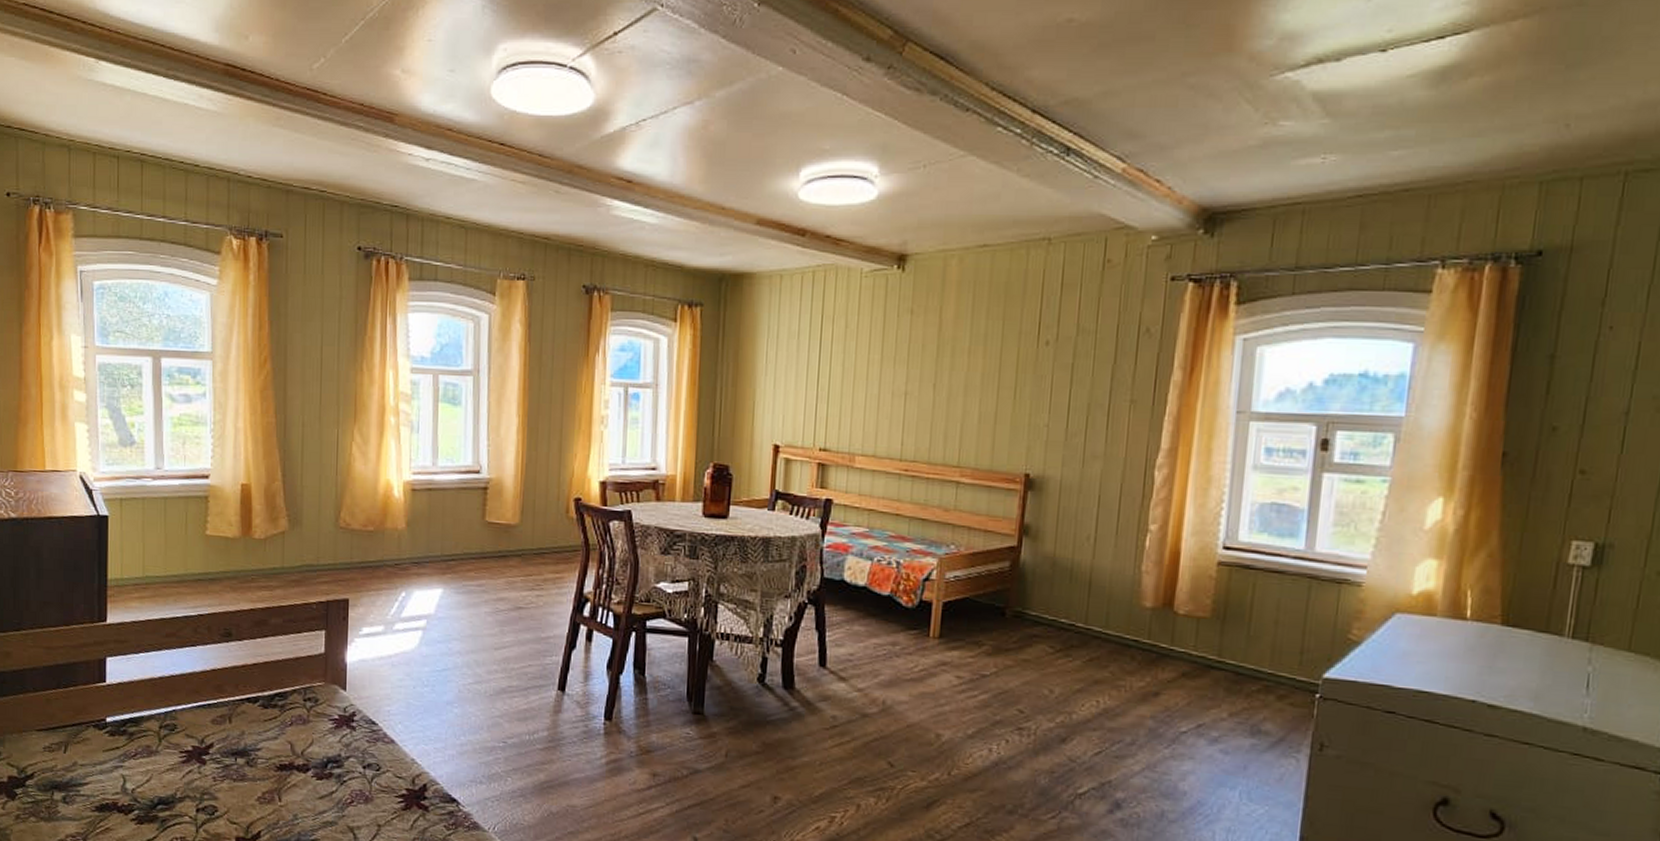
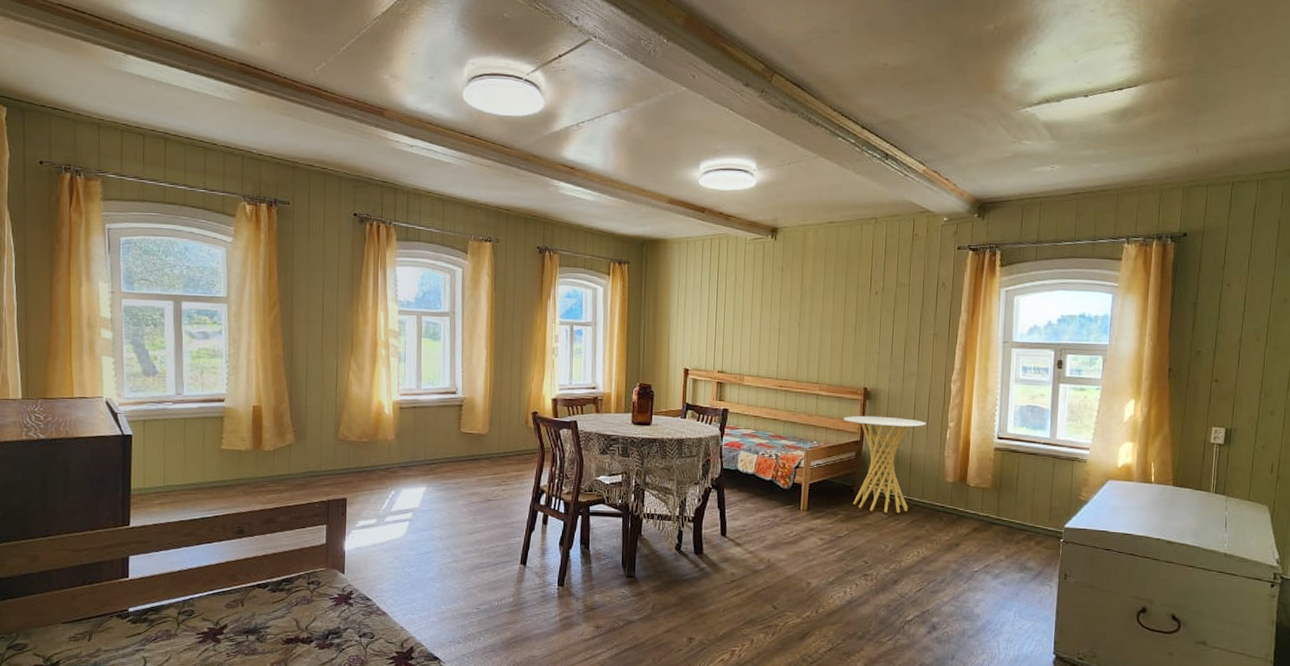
side table: none [994,511,1115,647] -> present [843,415,926,513]

